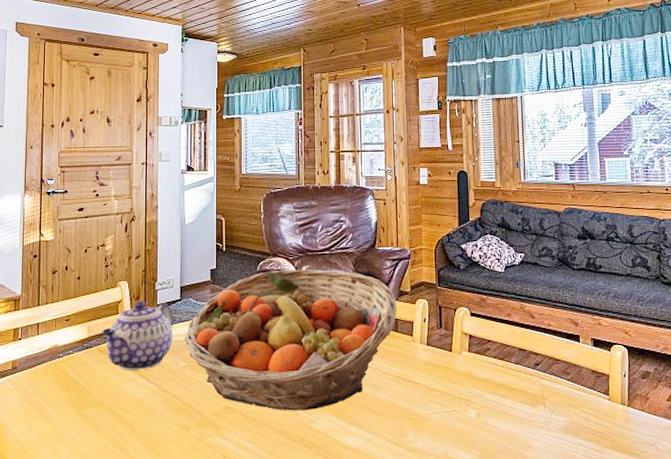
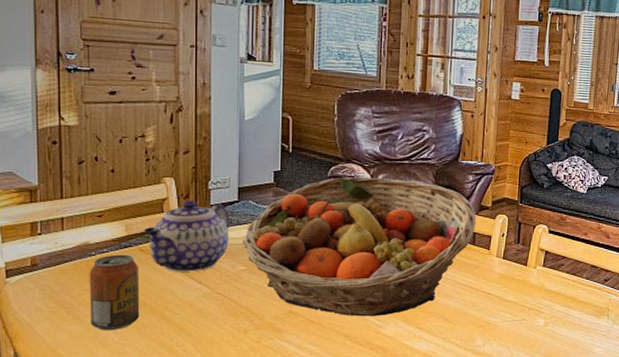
beverage can: none [56,355,98,430] -> present [89,254,140,331]

